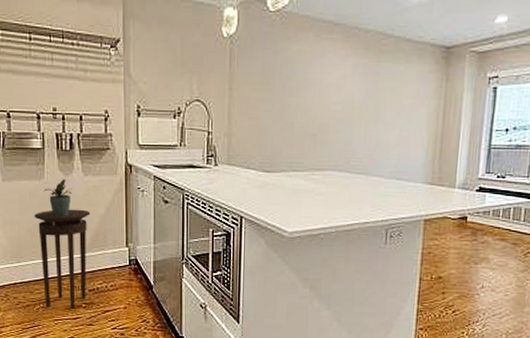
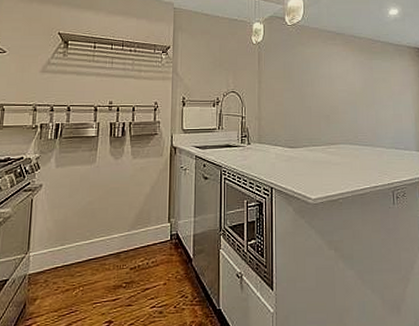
stool: present [34,209,91,309] -> none [82,189,137,291]
potted plant: present [43,179,73,218] -> none [94,162,121,199]

